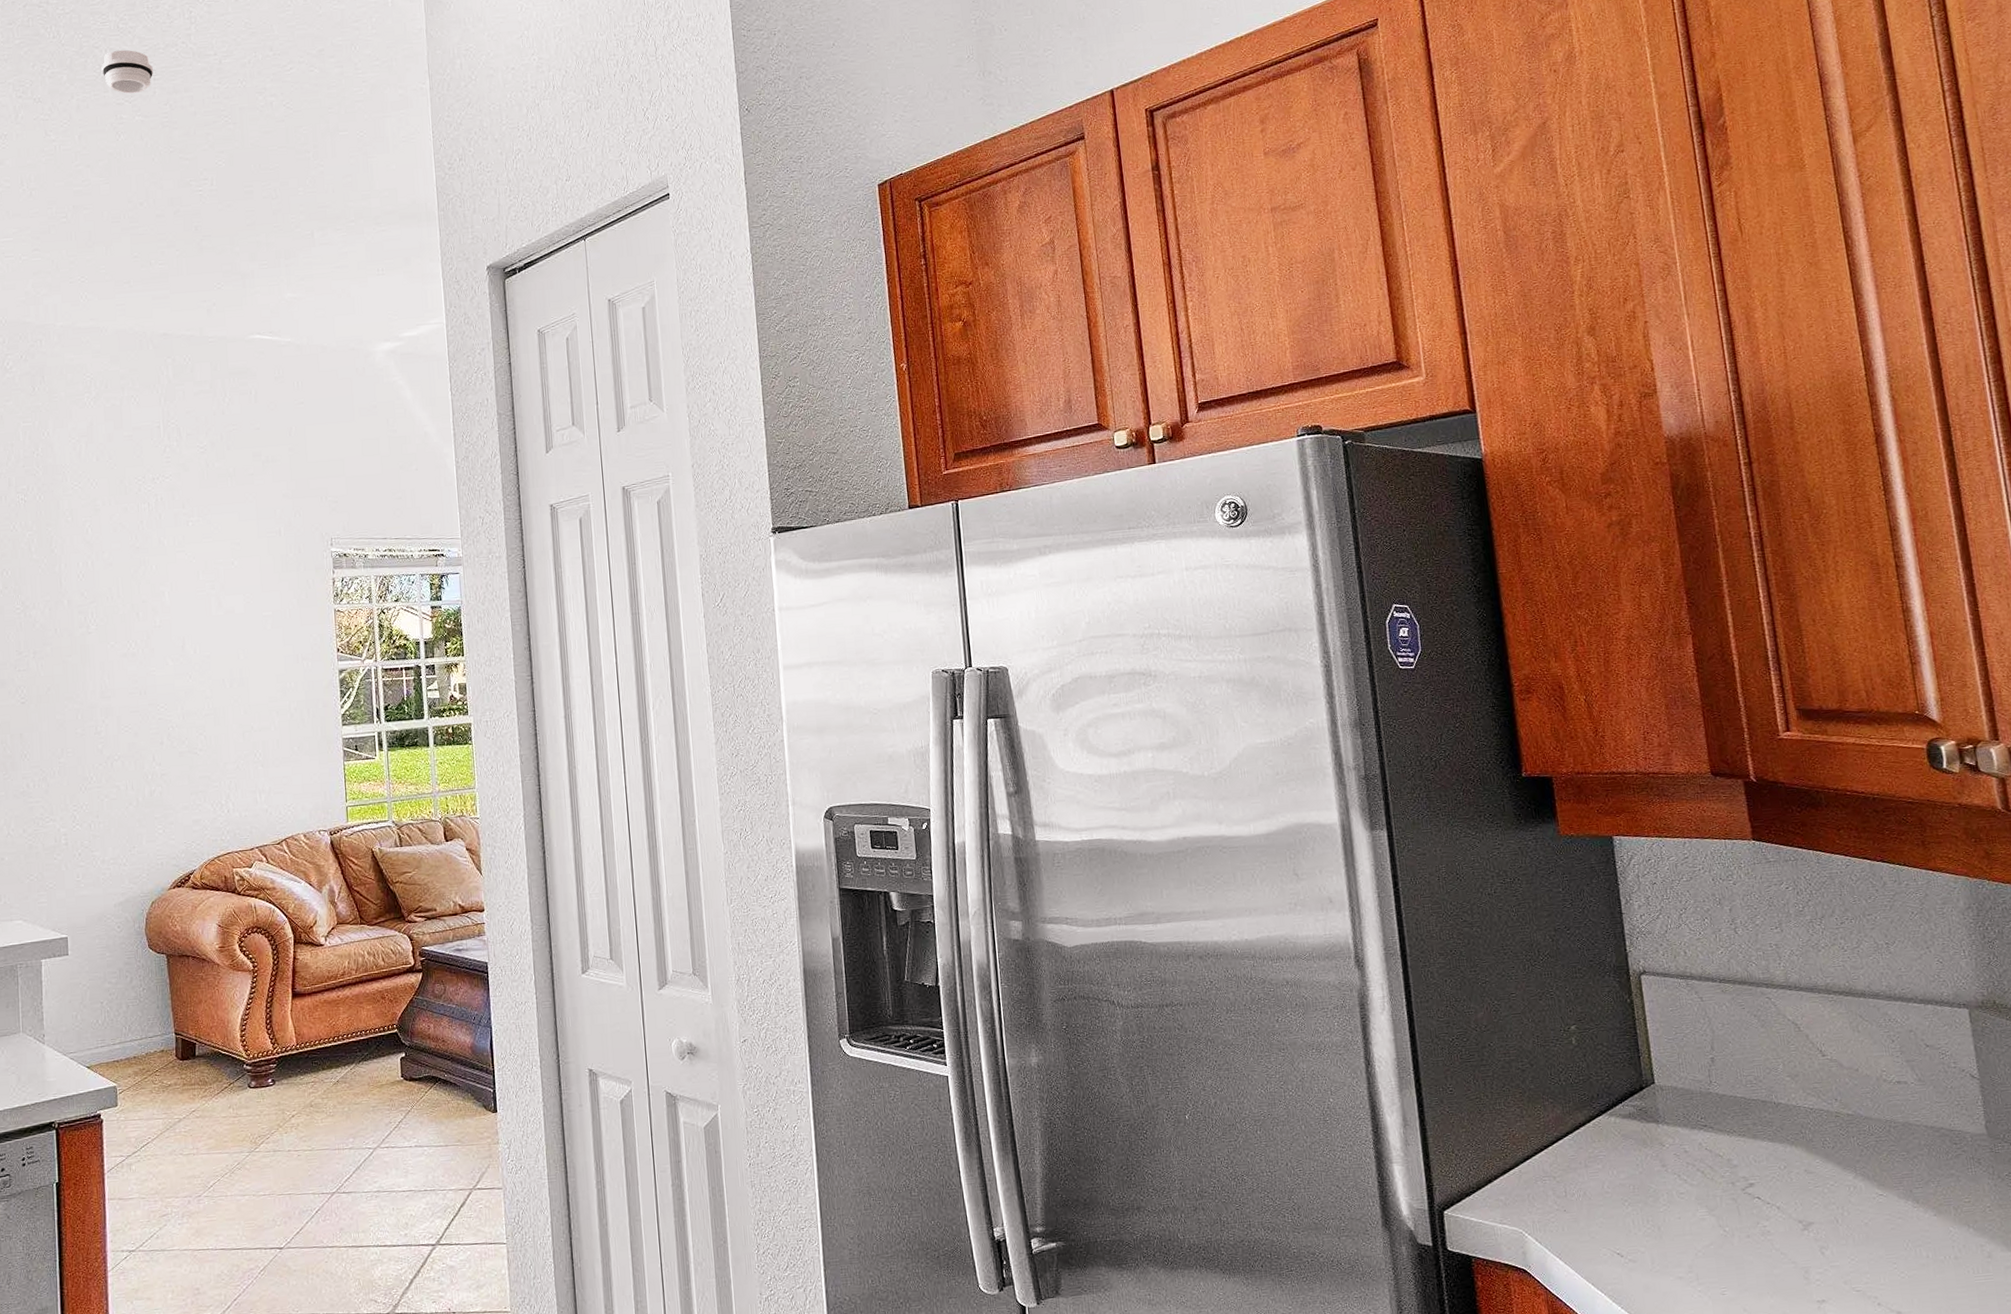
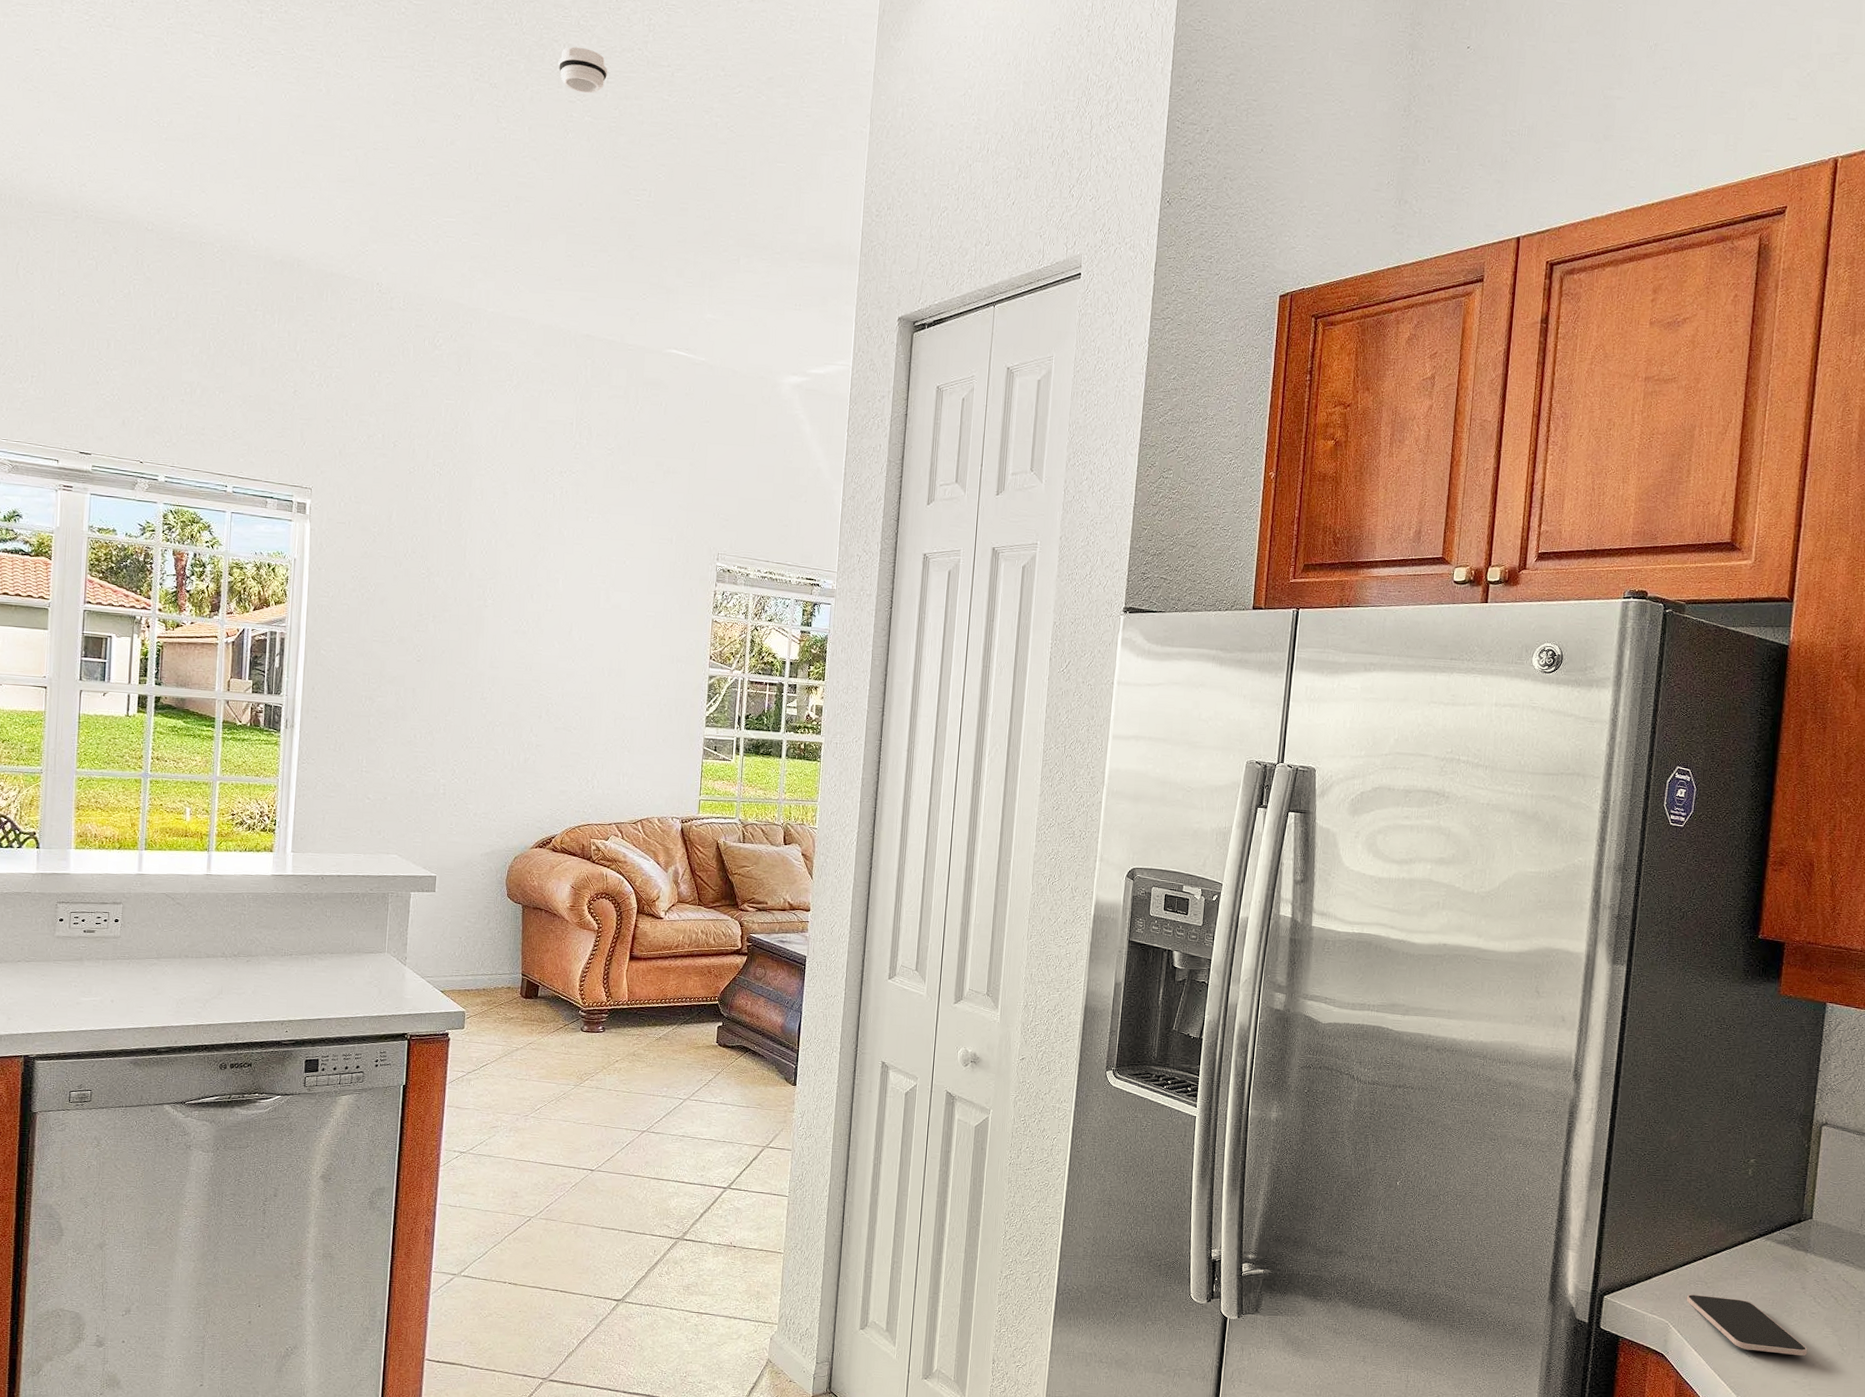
smartphone: none [1537,1190,1686,1250] -> present [1687,1294,1808,1356]

